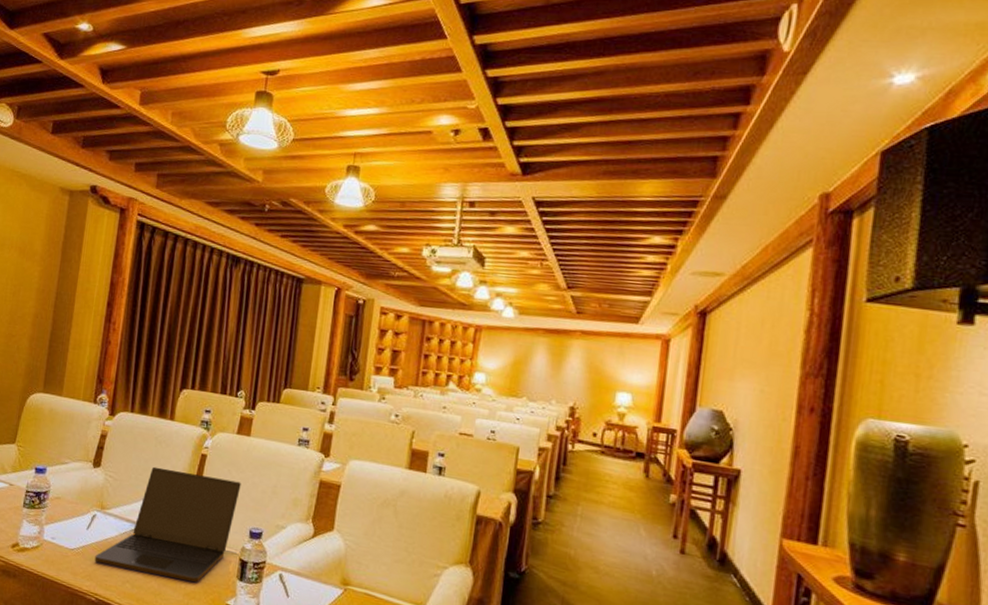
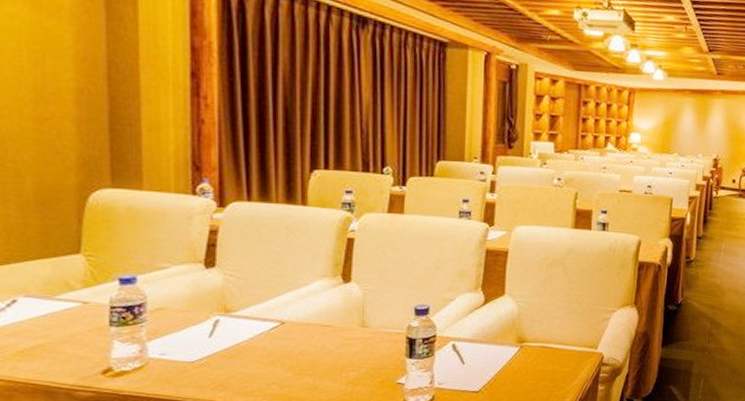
laptop: present [94,466,241,583] -> none [226,258,399,371]

